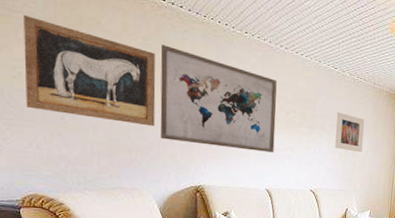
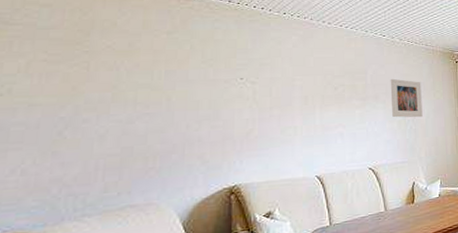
wall art: present [24,14,156,127] -> none [13,26,181,129]
wall art: present [160,44,277,153] -> none [185,37,323,139]

